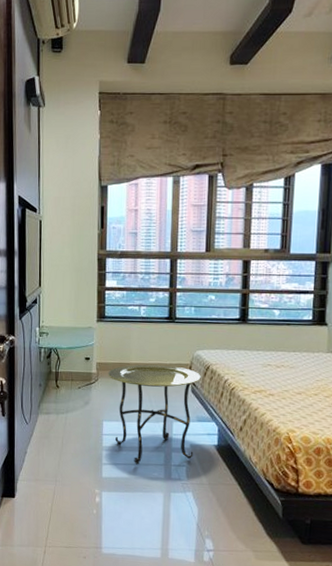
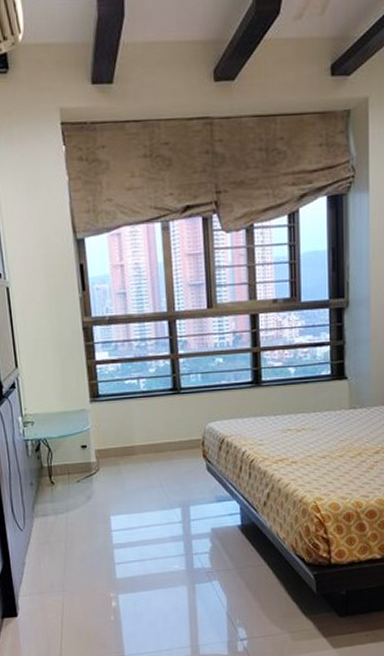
side table: present [107,364,201,465] -> none [109,443,216,559]

